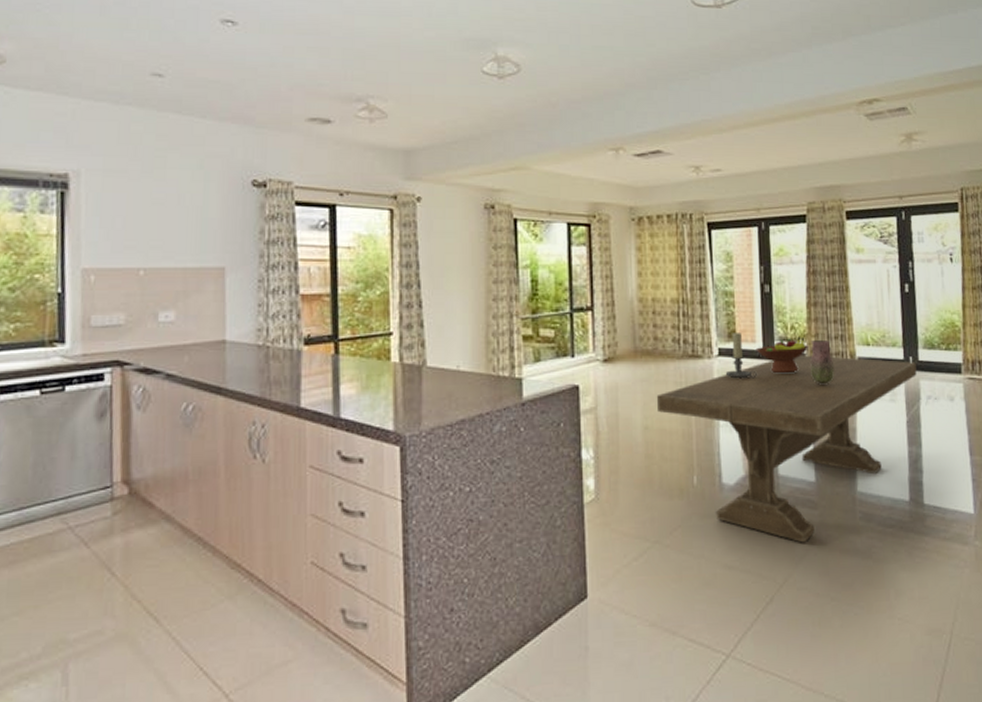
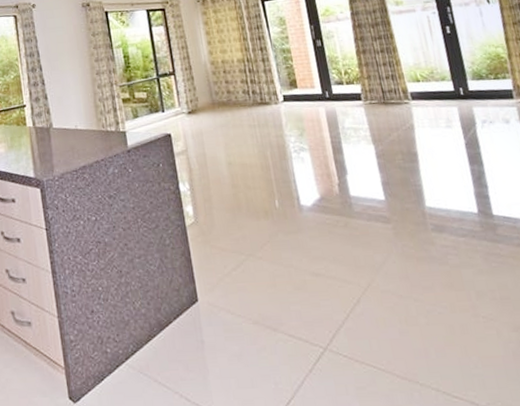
dining table: present [656,355,917,543] -> none [235,92,469,253]
candle holder: present [725,331,757,379] -> none [291,80,320,119]
fruit bowl: present [756,336,810,374] -> none [315,79,364,112]
vase: present [809,339,835,386] -> none [364,80,391,119]

